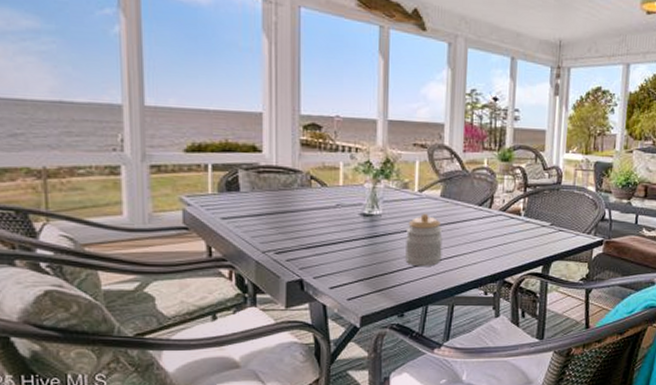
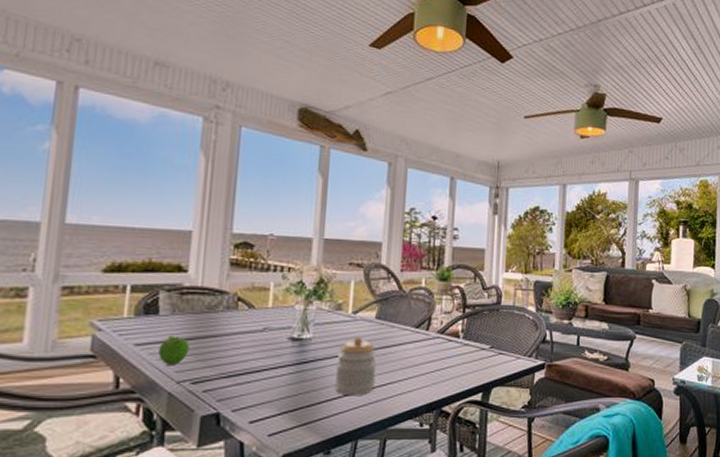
fruit: none [243,210,271,236] -> present [158,335,190,365]

